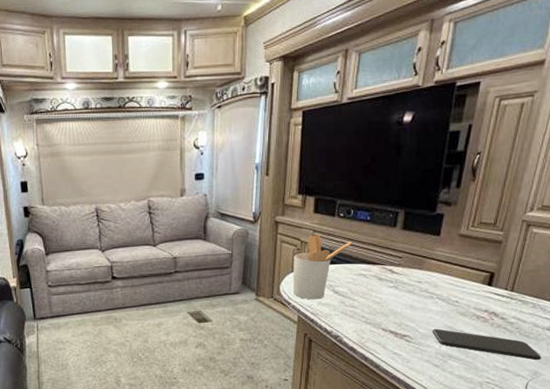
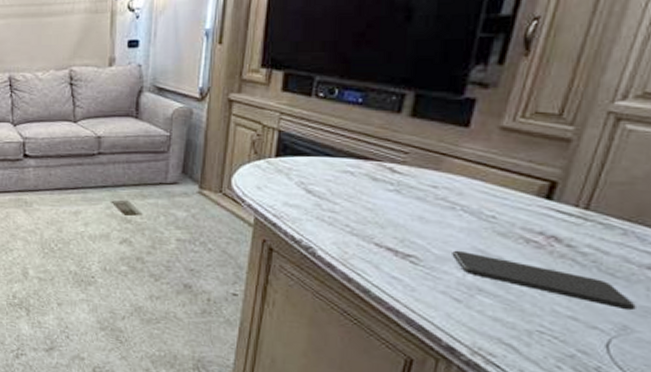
utensil holder: present [293,234,352,300] -> none [249,118,334,199]

